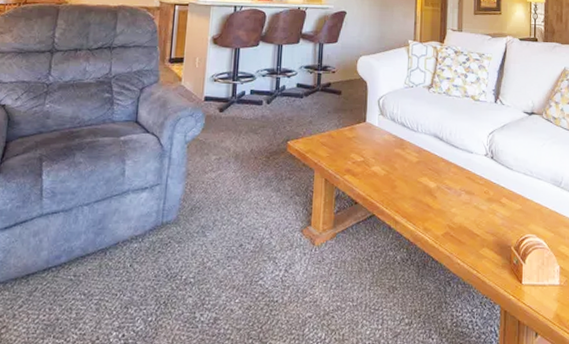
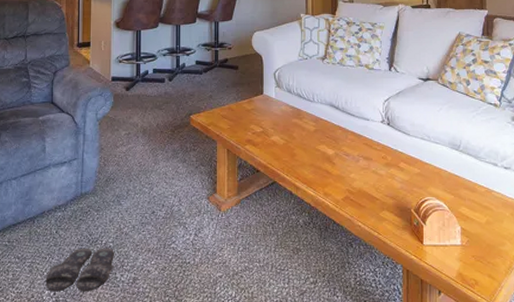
slippers: none [113,283,195,334] -> present [45,248,114,292]

